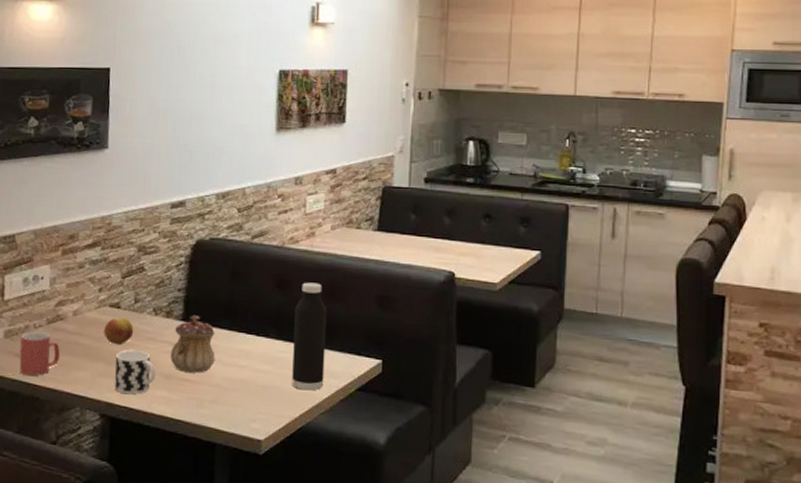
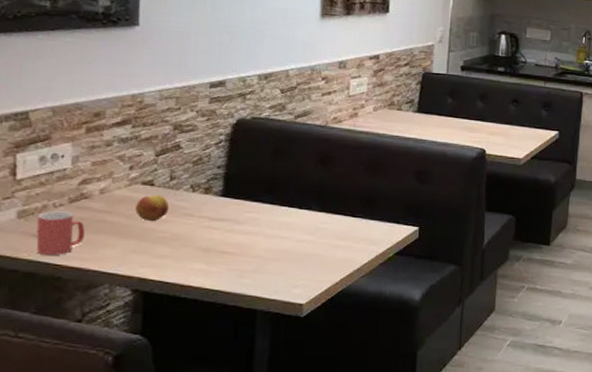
cup: present [114,350,156,394] -> none [148,226,193,268]
teapot: present [170,314,215,373] -> none [208,190,257,245]
water bottle: present [292,282,327,391] -> none [333,159,368,257]

